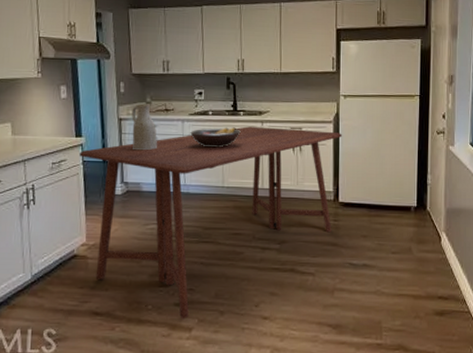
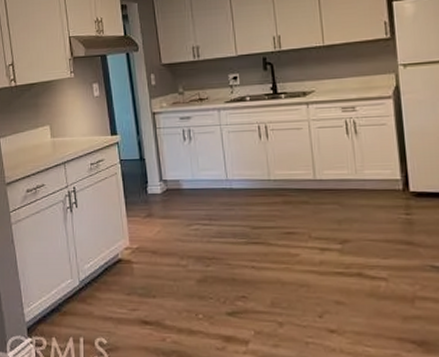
dining table: present [80,126,342,320] -> none [116,108,406,331]
ceramic pitcher: present [132,103,158,151] -> none [165,94,195,146]
fruit bowl: present [190,127,241,148] -> none [228,112,284,137]

